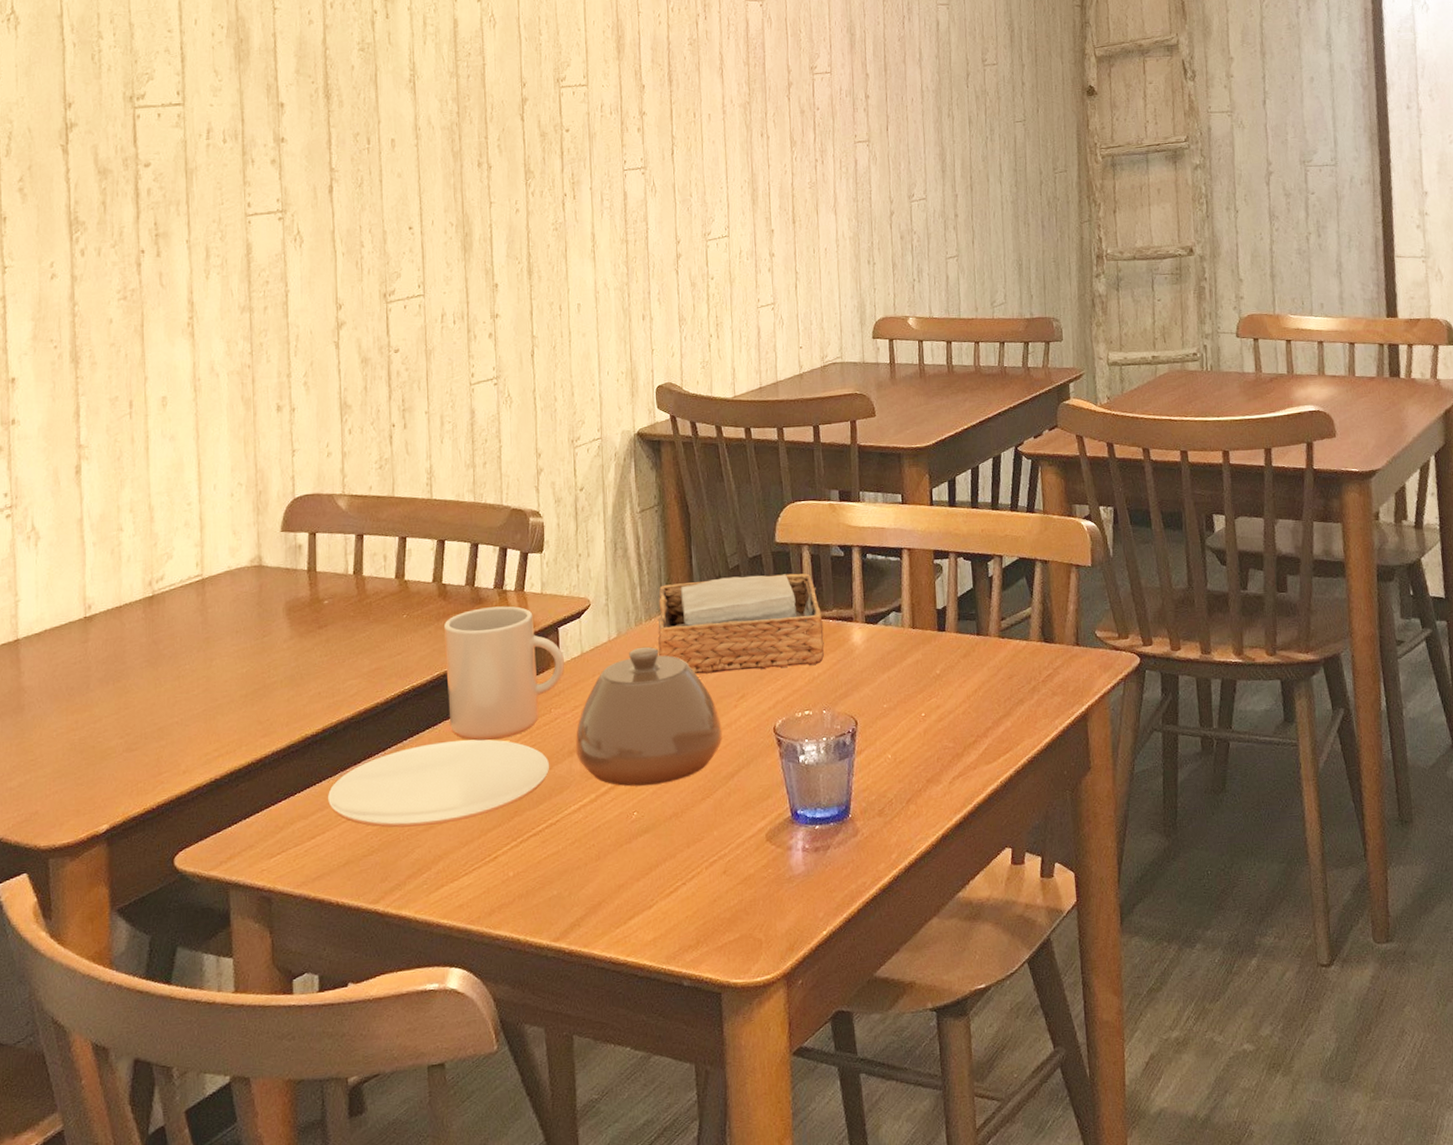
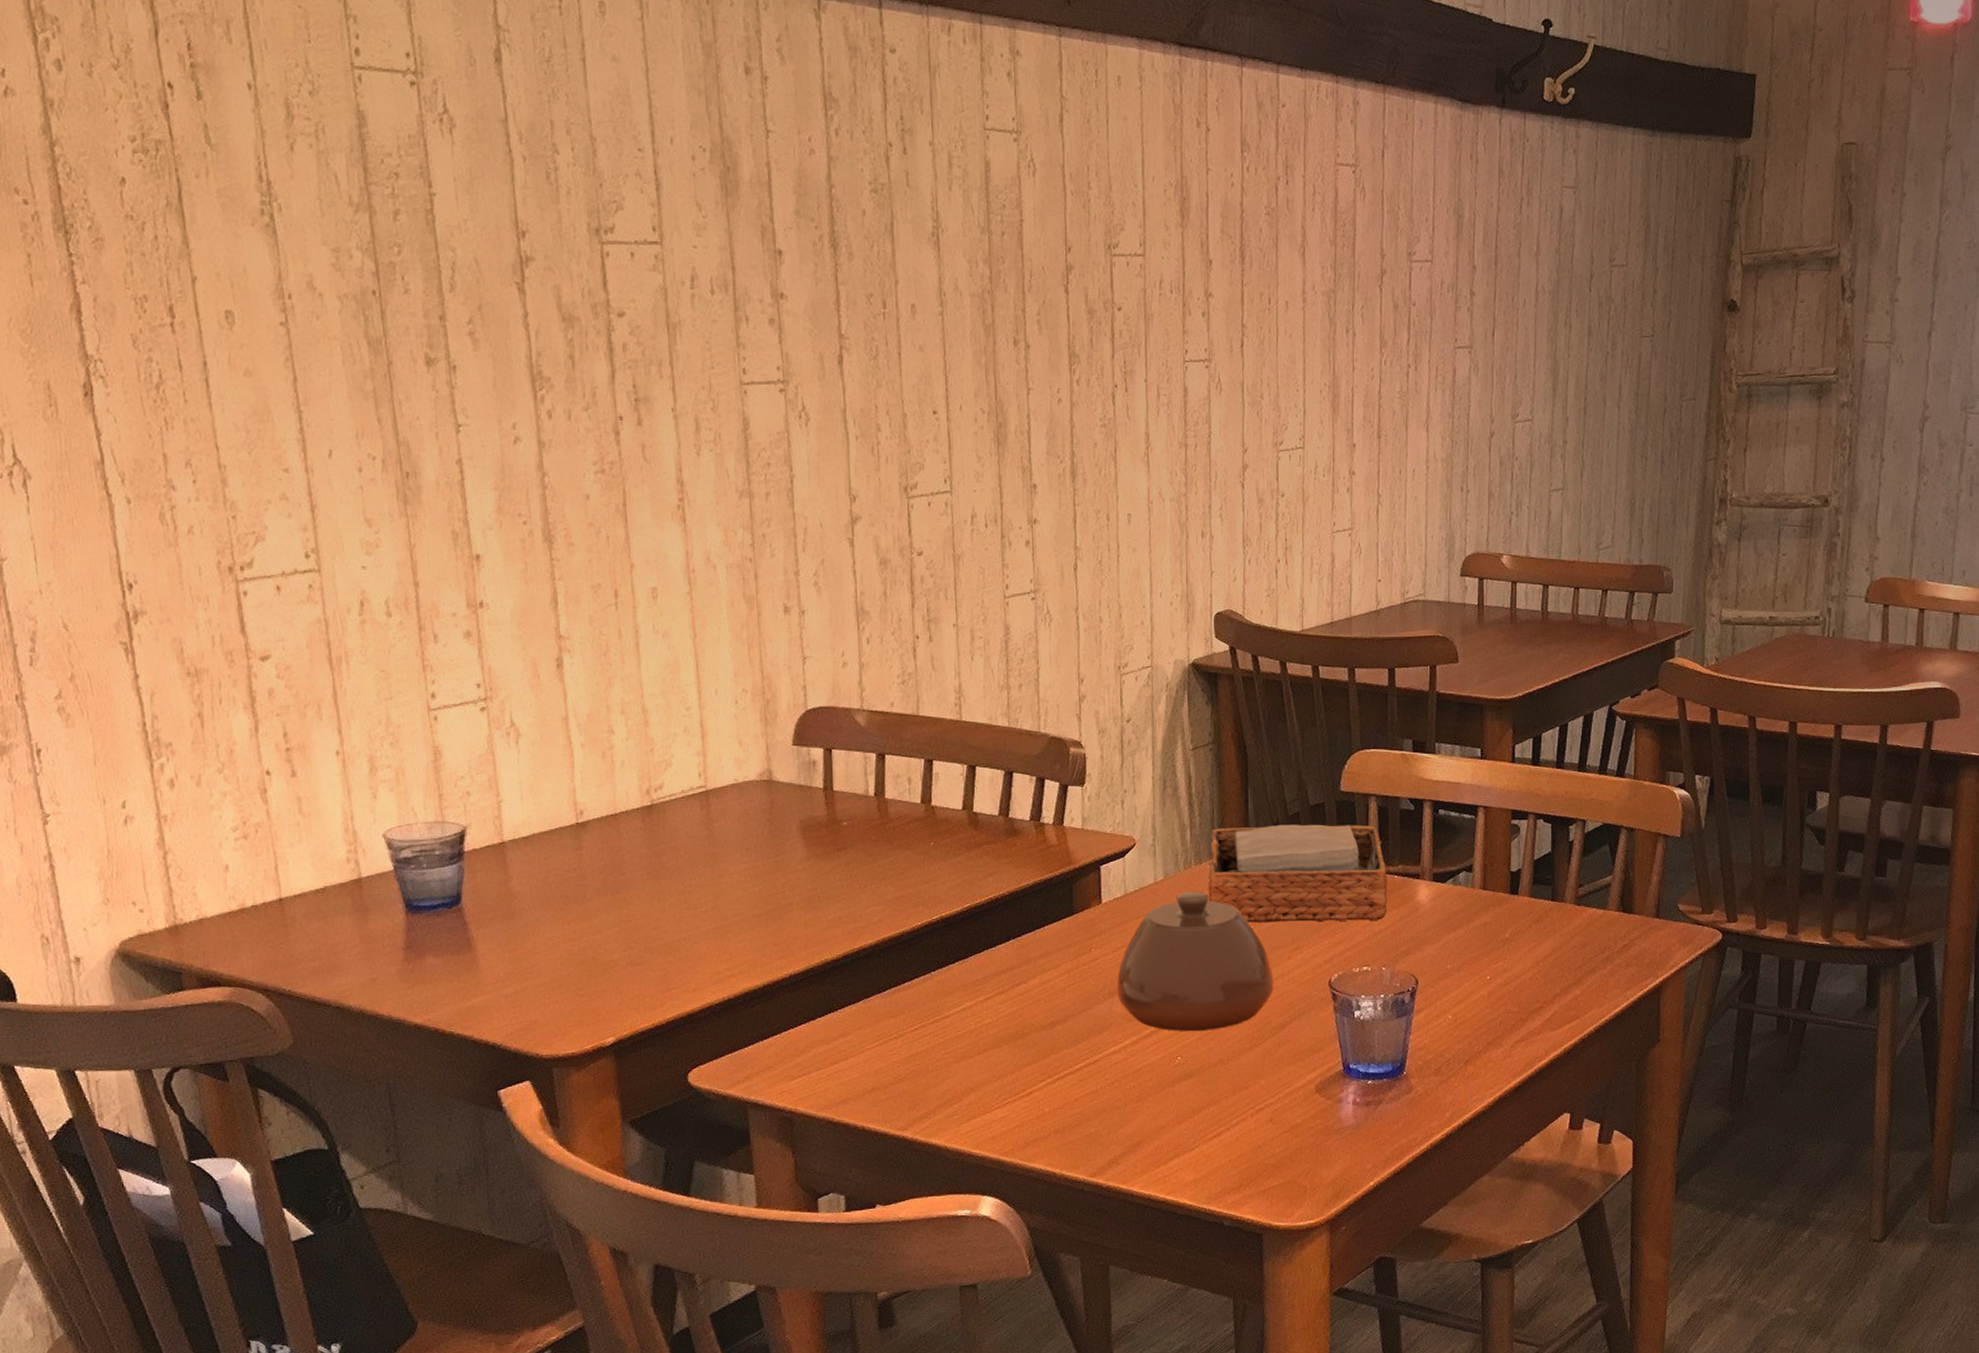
plate: present [328,739,550,828] -> none [851,975,1089,1059]
cup: present [443,606,564,741] -> none [974,840,1106,977]

